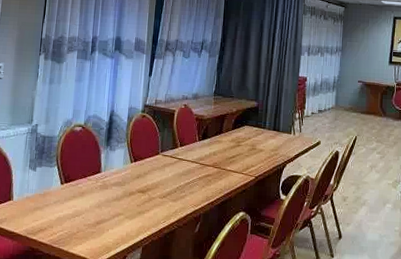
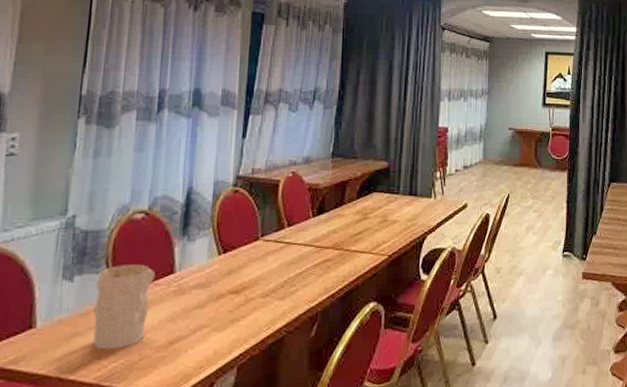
vase: none [48,163,88,222] -> present [92,264,155,350]

